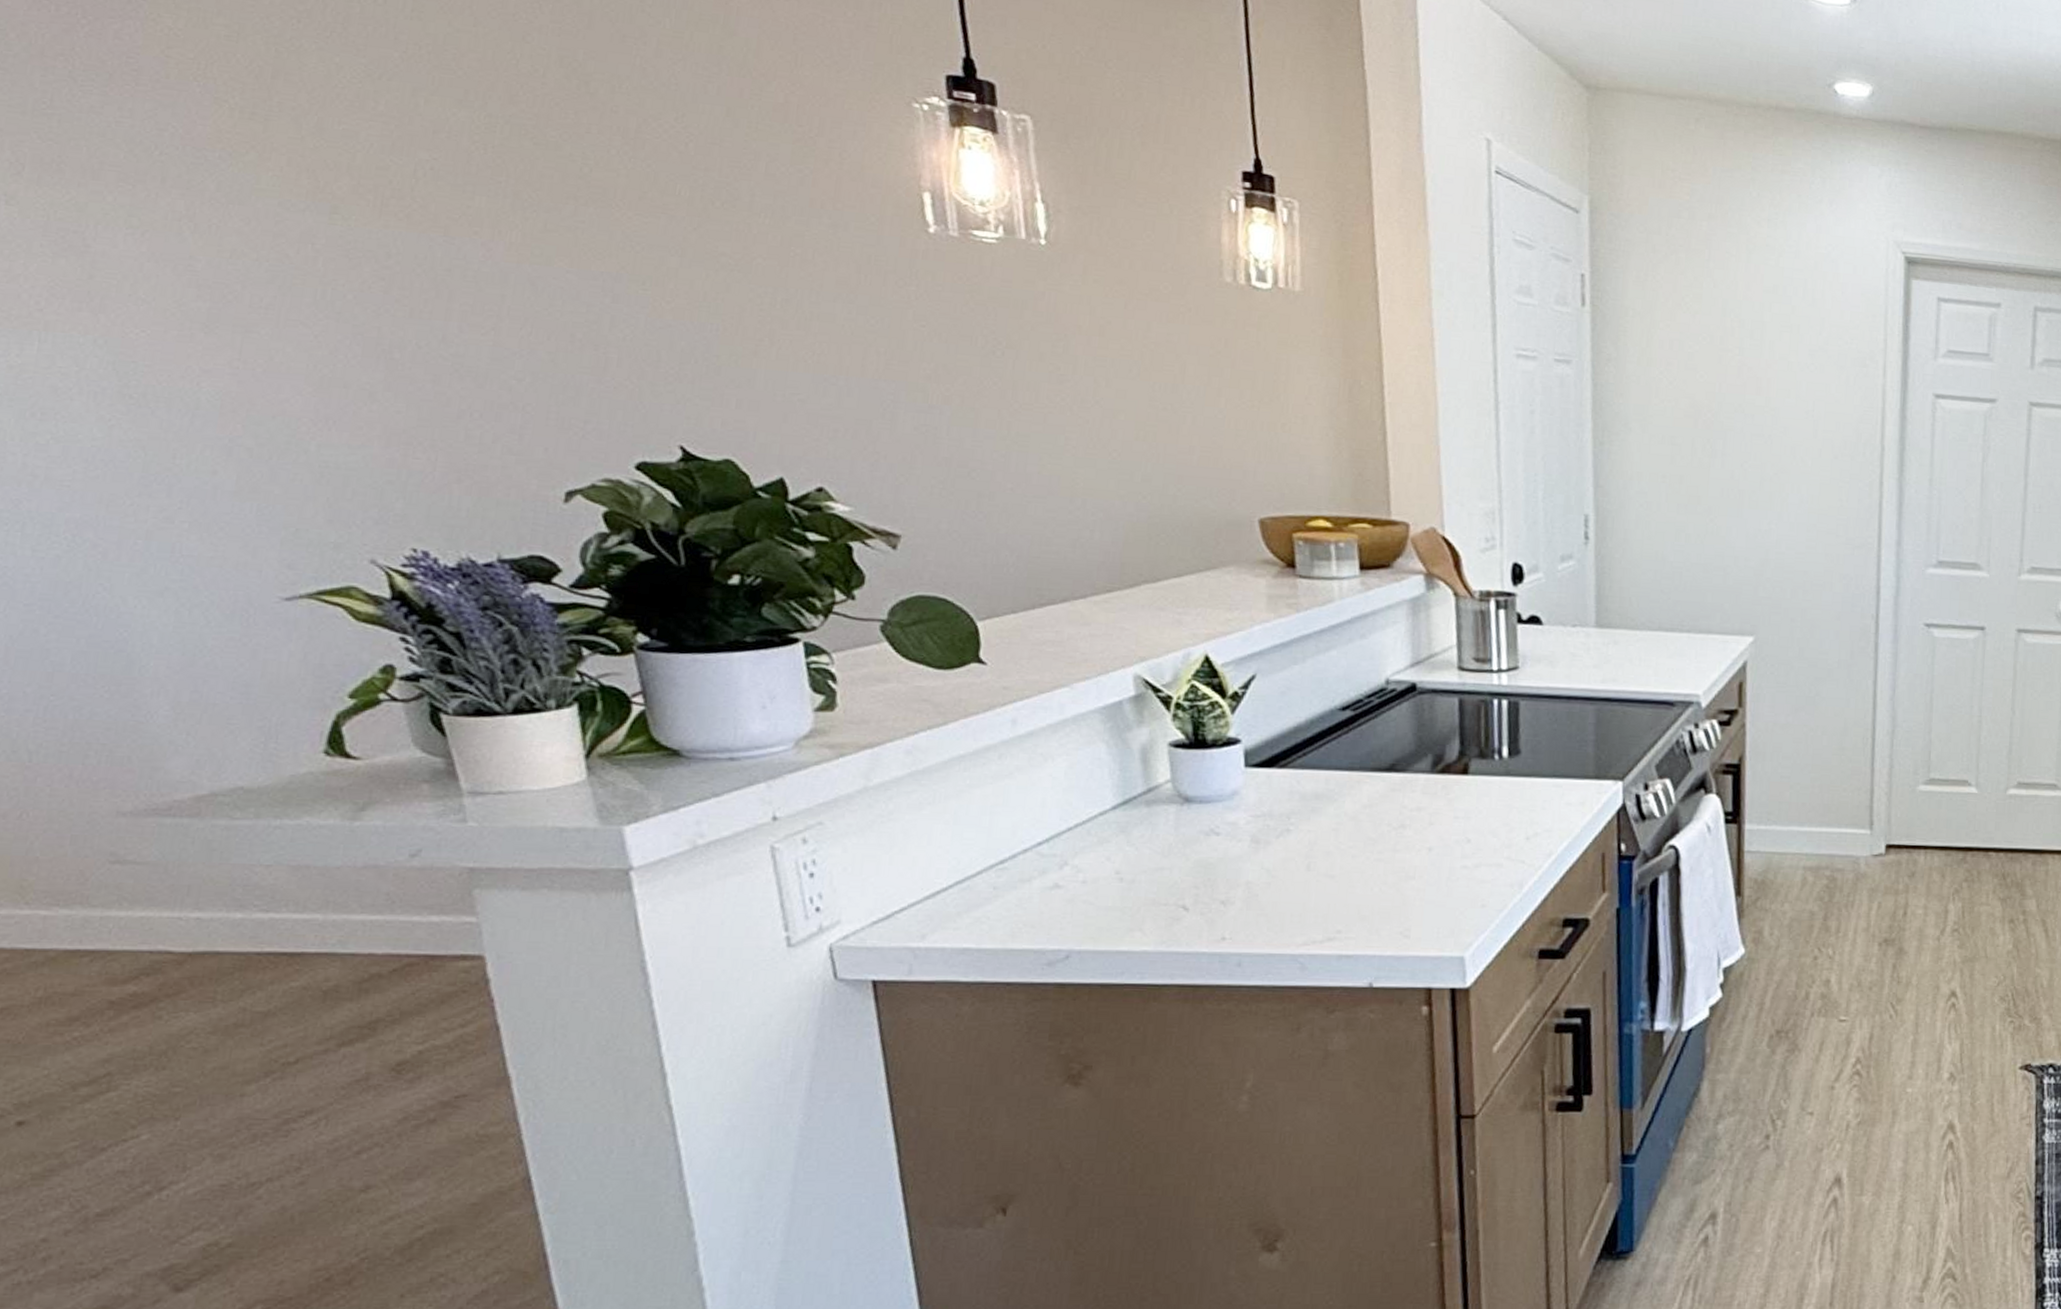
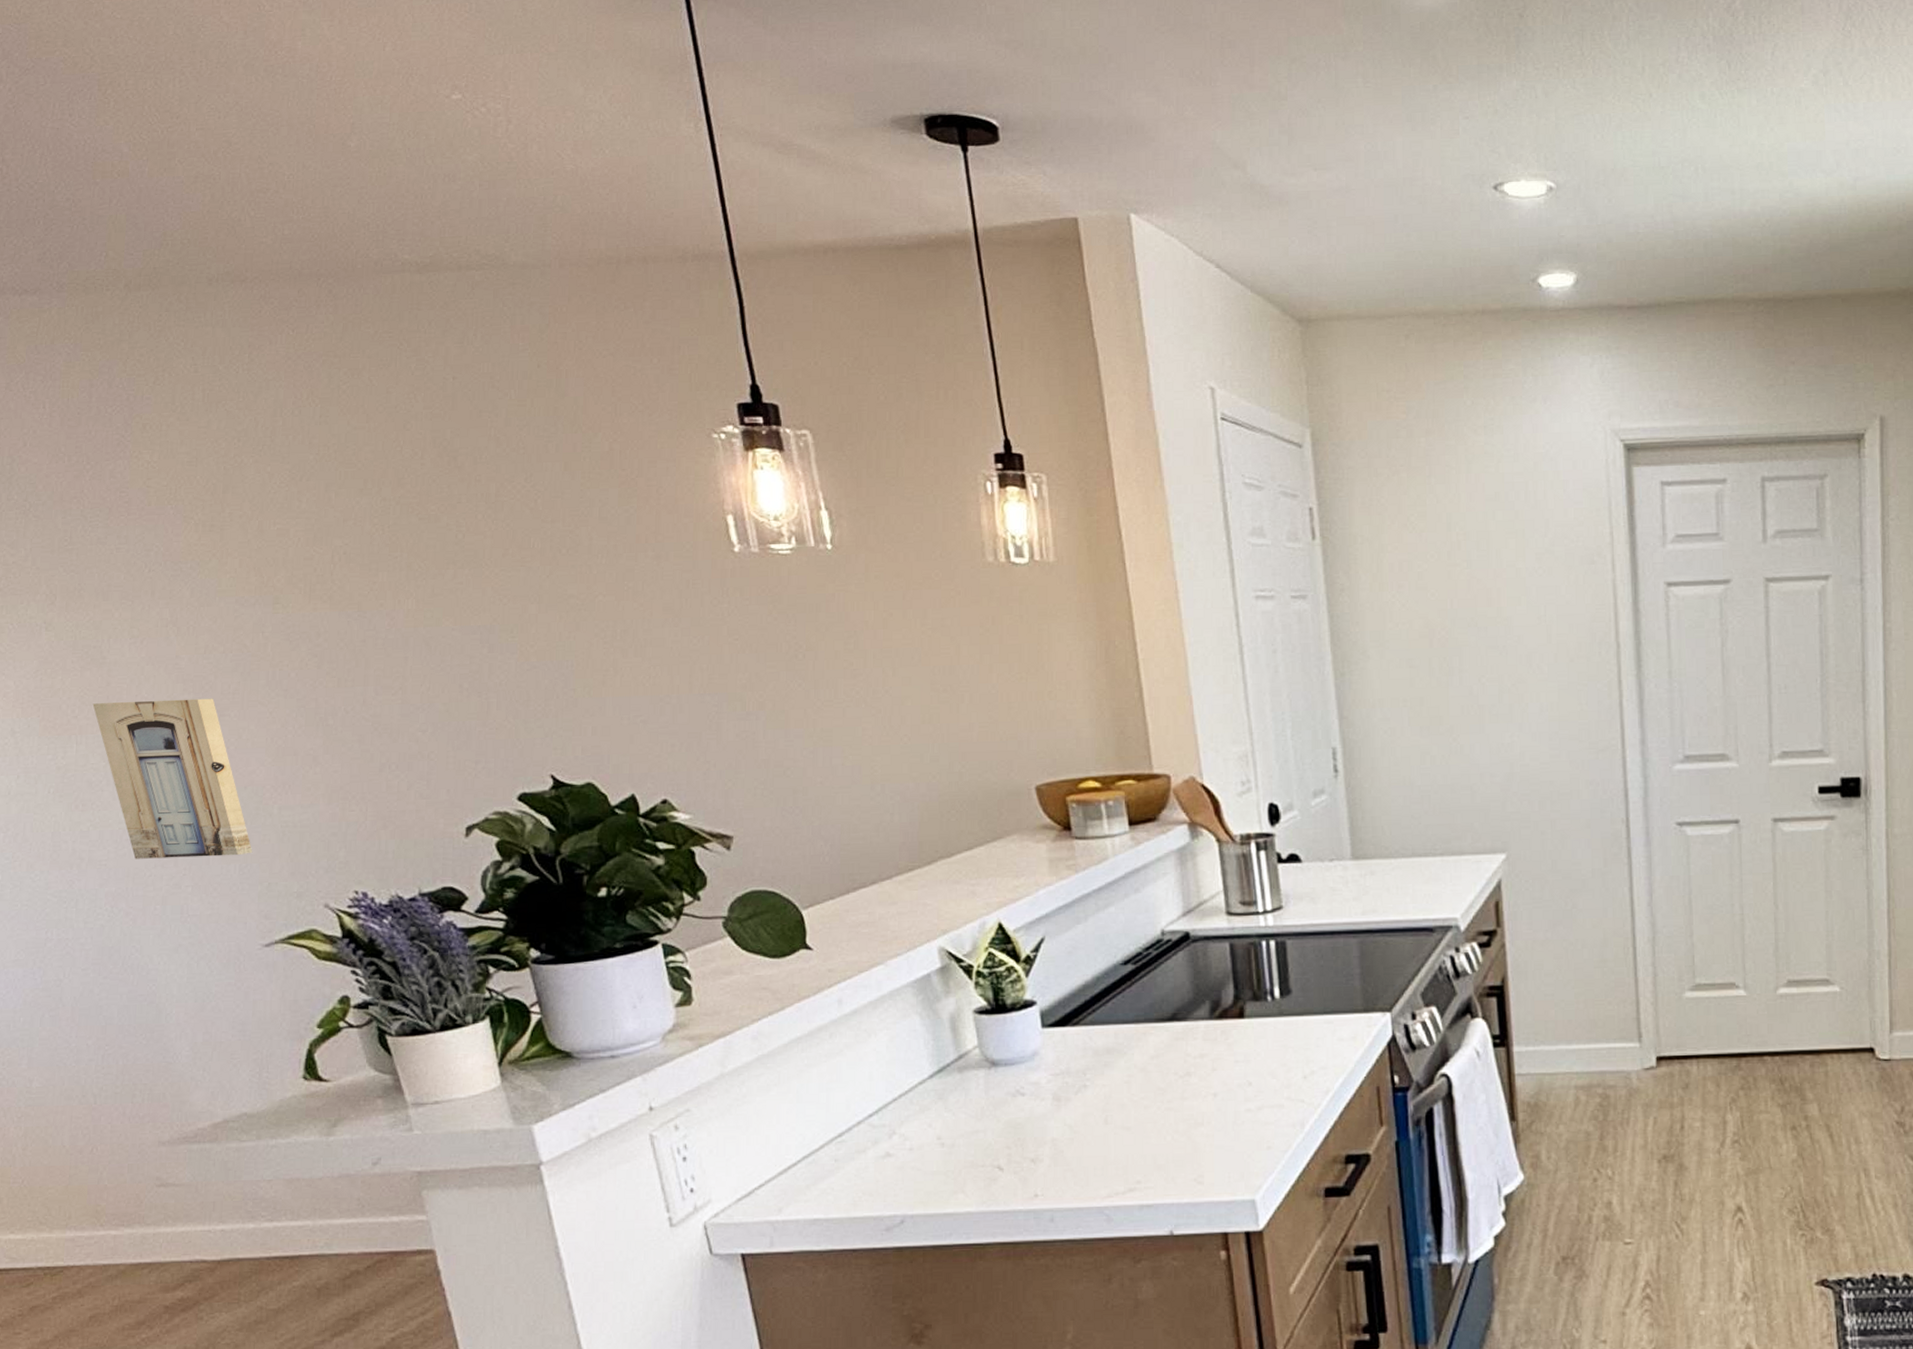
wall art: none [66,297,278,494] -> present [92,698,253,859]

